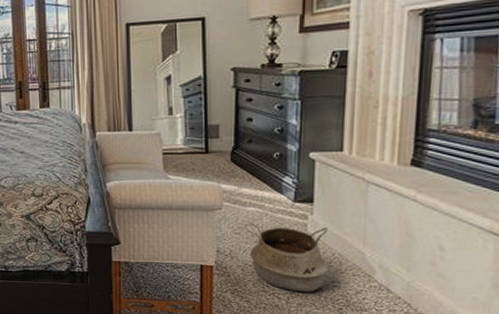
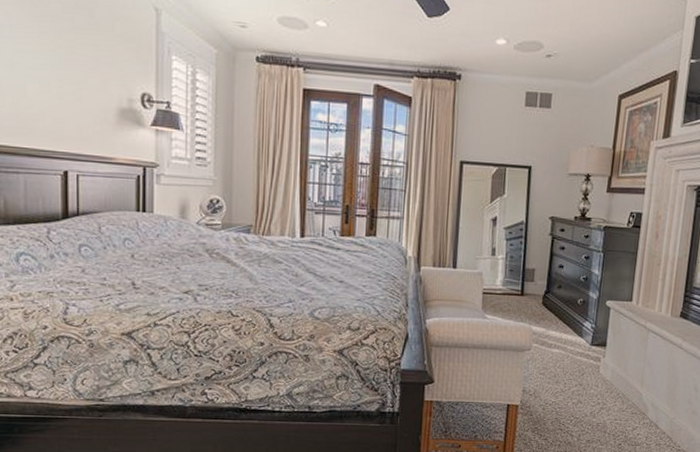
woven basket: present [244,222,329,293] -> none [548,363,615,430]

